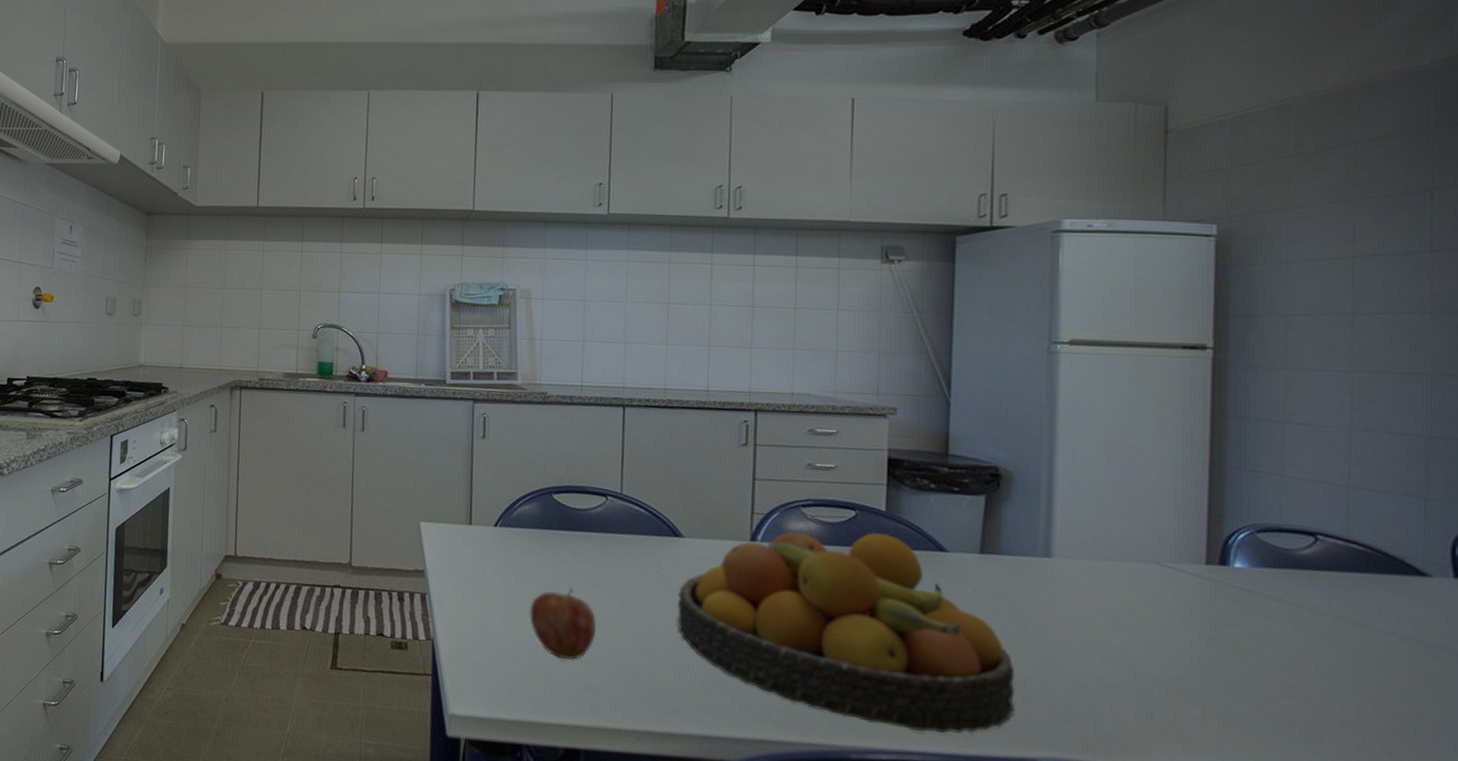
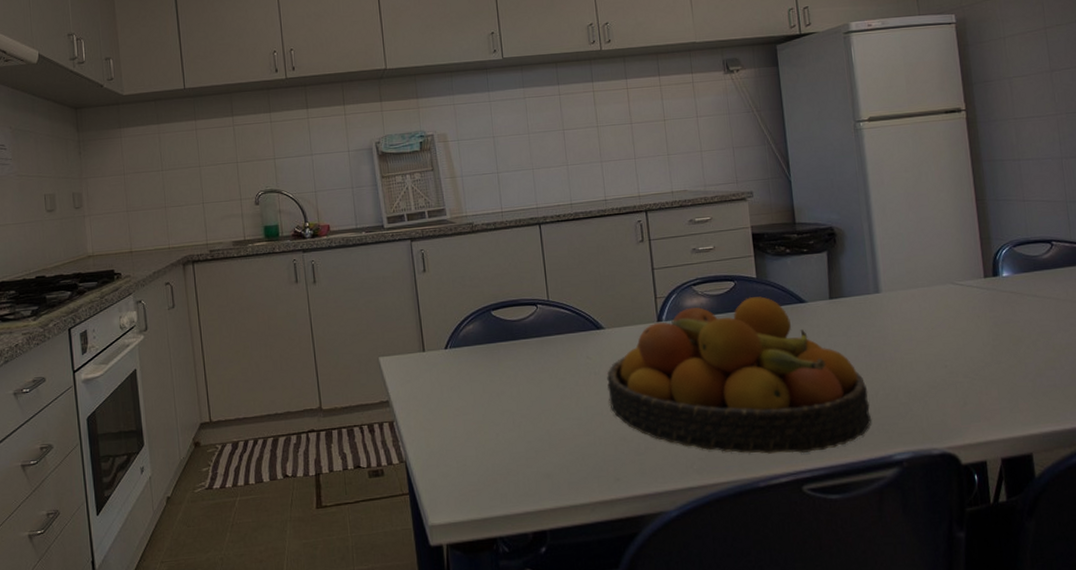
apple: present [529,587,596,661] -> none [486,390,545,455]

